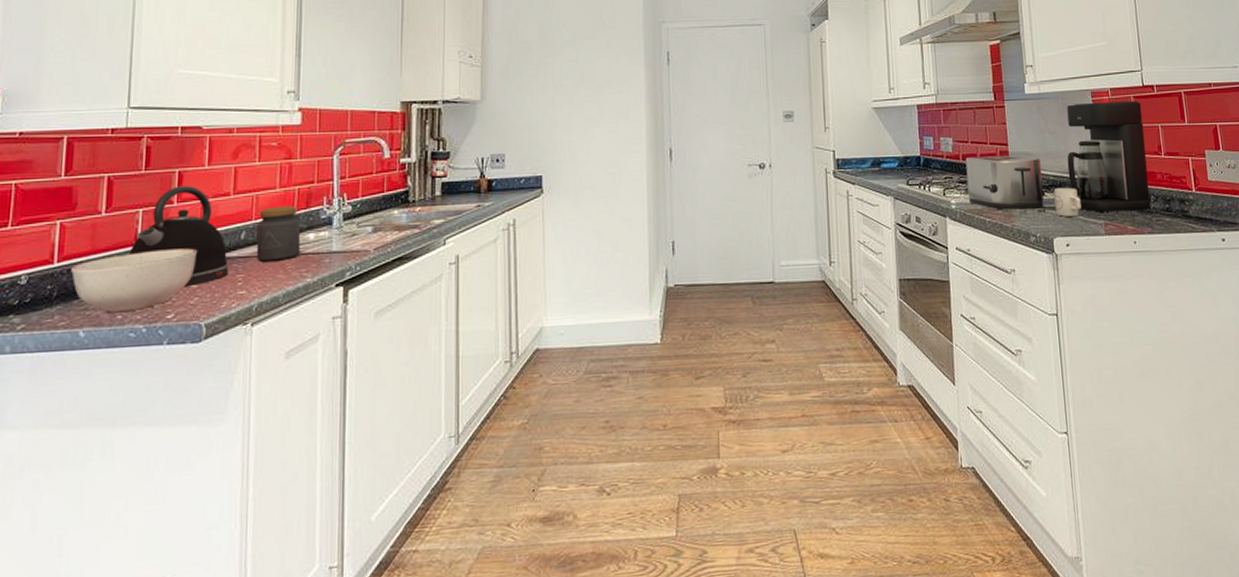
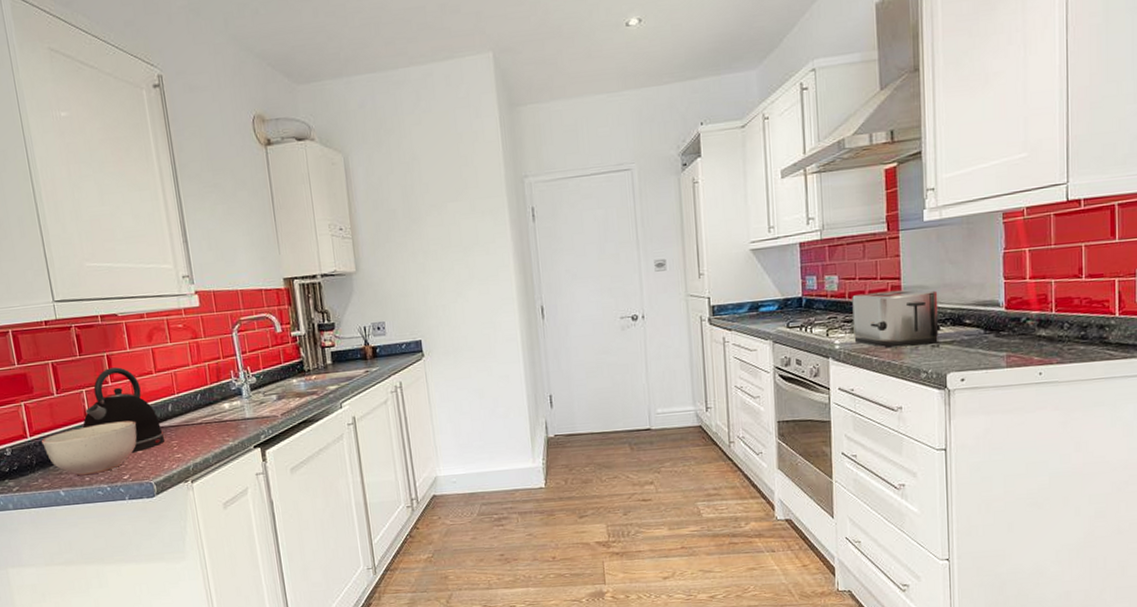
jar: present [256,206,301,262] -> none [179,380,220,430]
mug: present [1054,187,1081,217] -> none [950,320,981,351]
coffee maker: present [1067,101,1151,212] -> none [968,219,1064,344]

